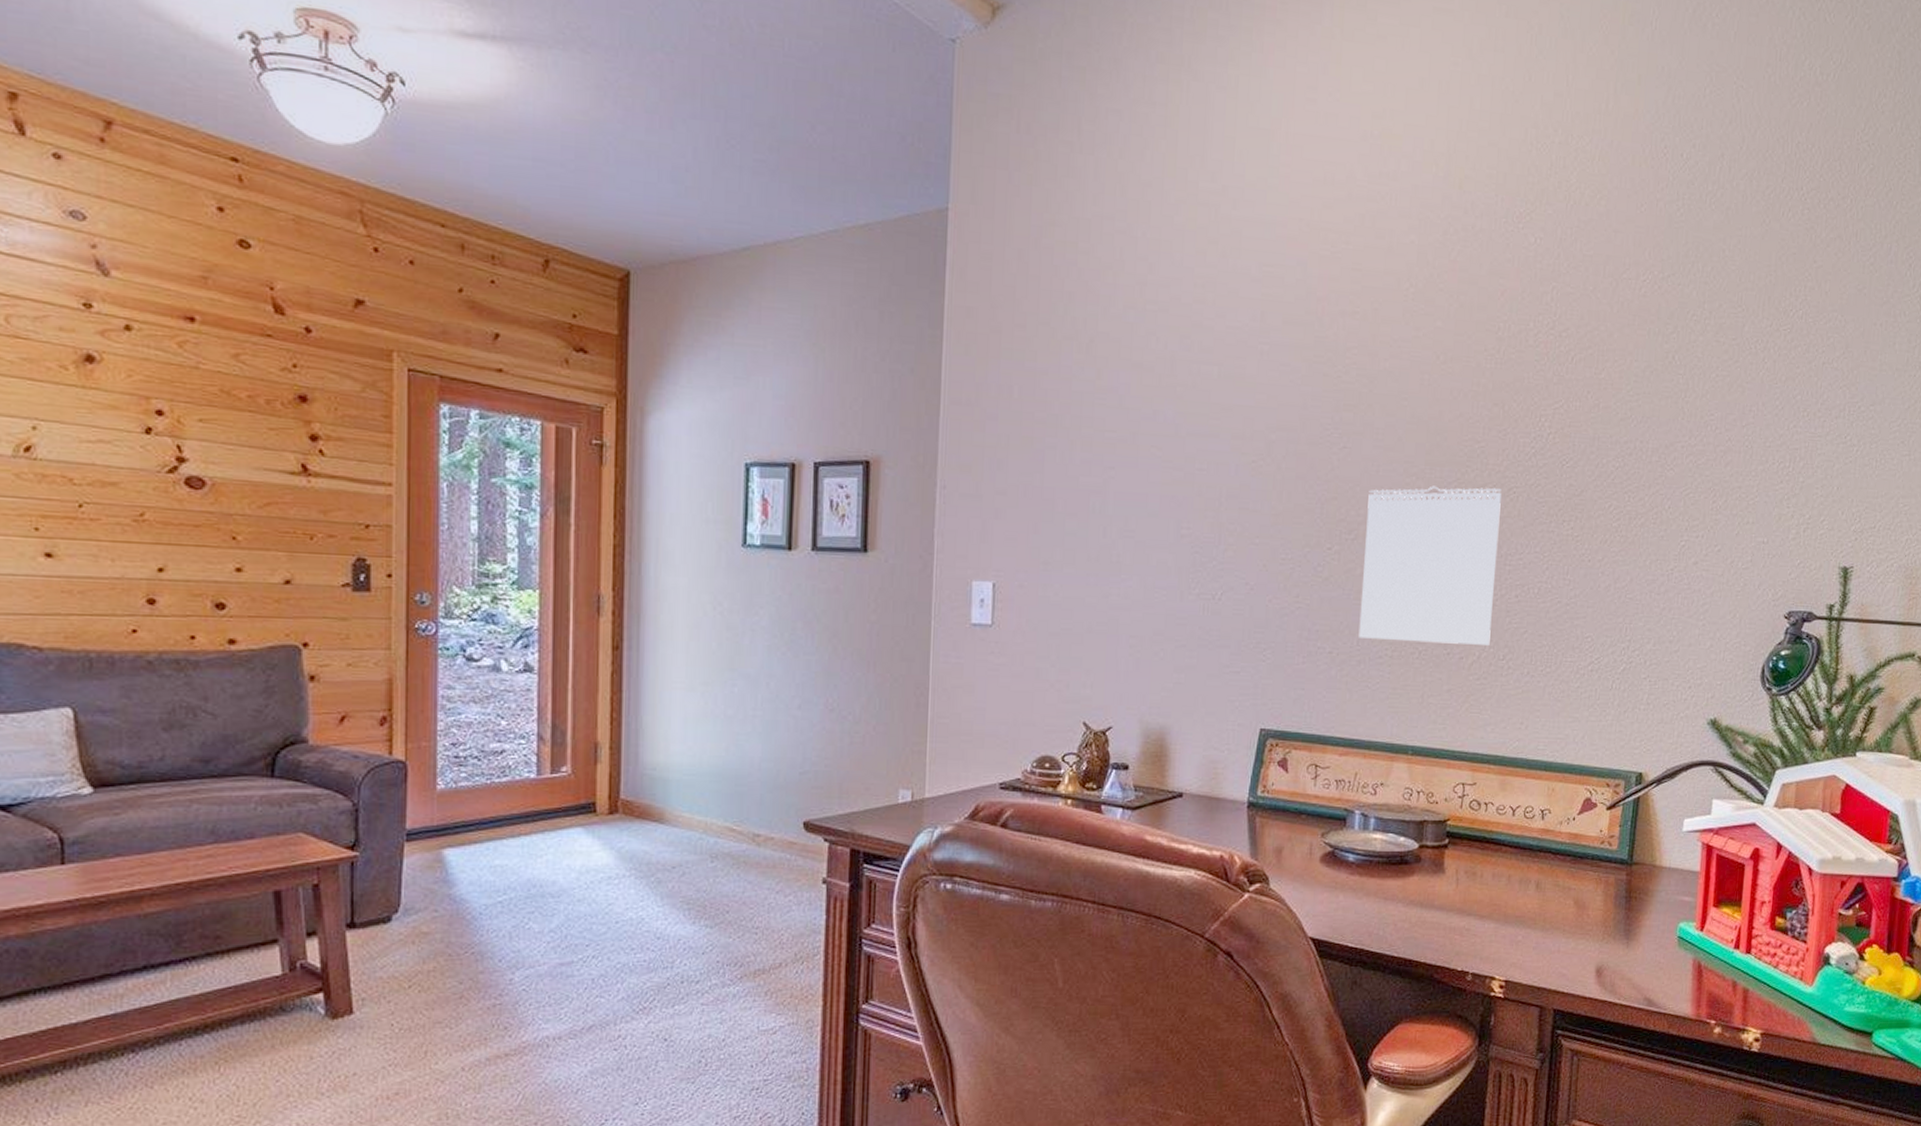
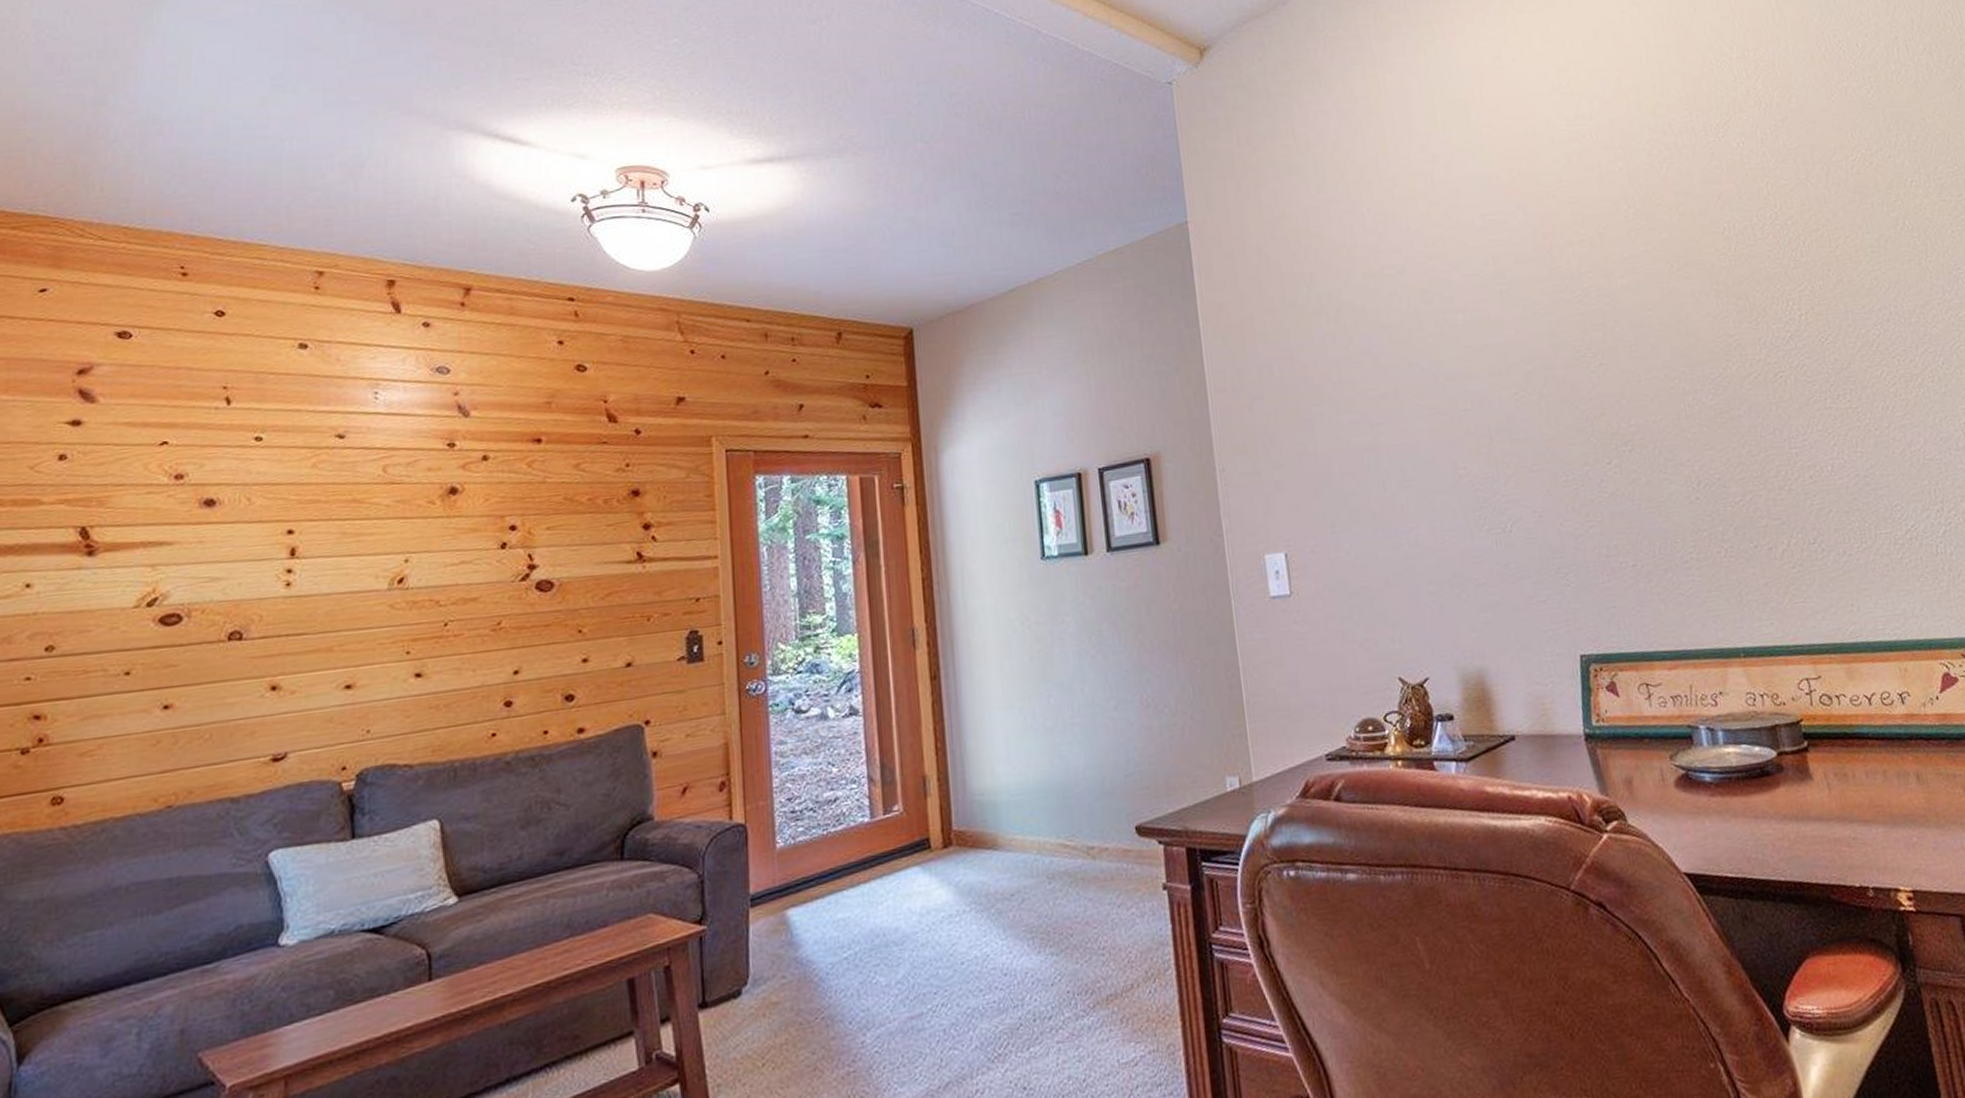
calendar: present [1358,485,1502,645] -> none [1635,376,1797,546]

